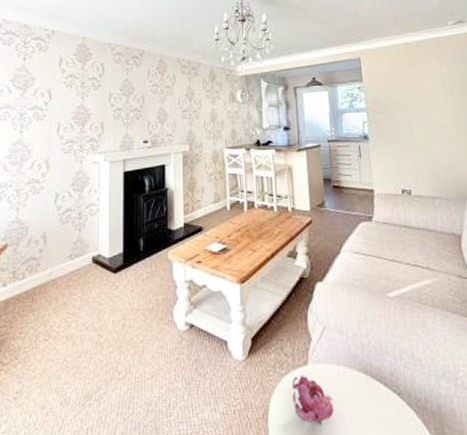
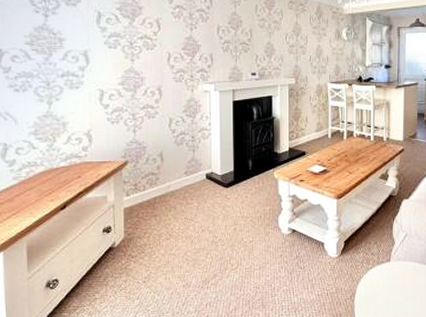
flower: present [292,375,335,426] -> none [375,269,409,305]

